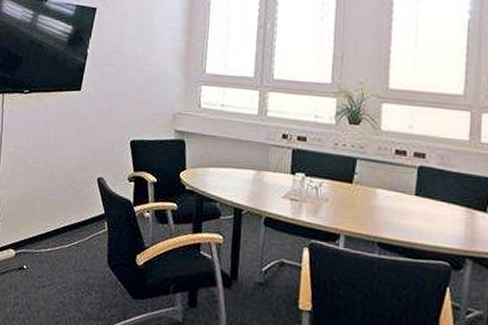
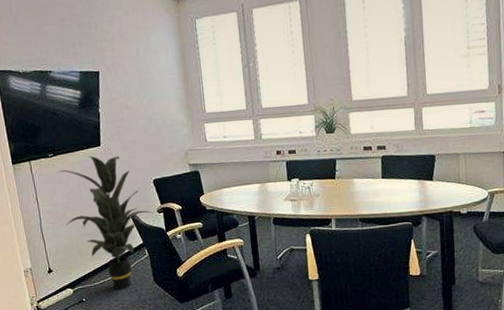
indoor plant: none [25,99,123,265] -> present [57,155,153,290]

